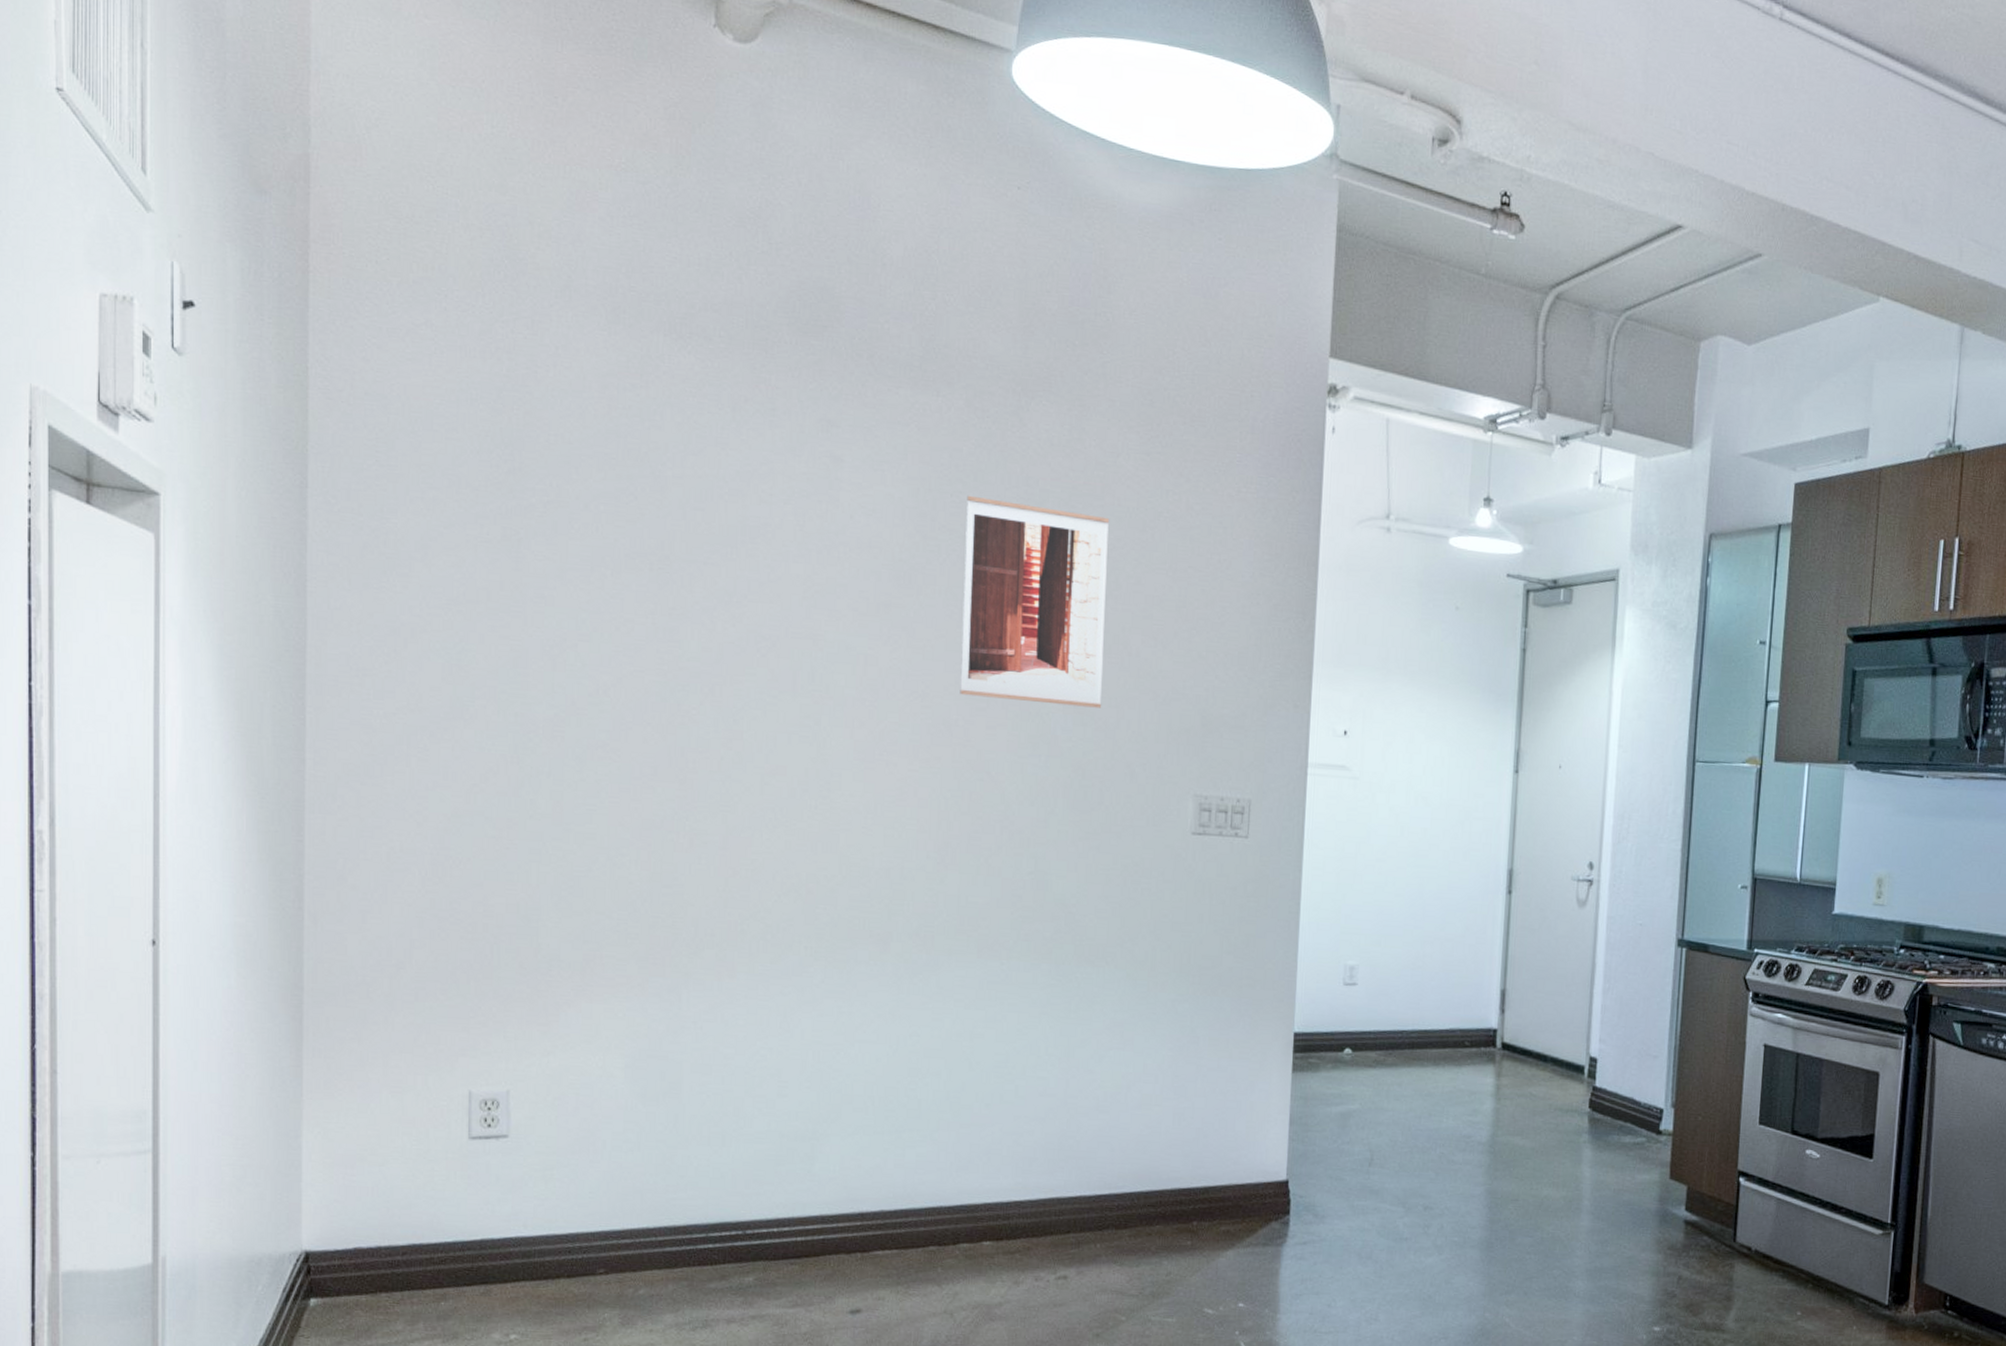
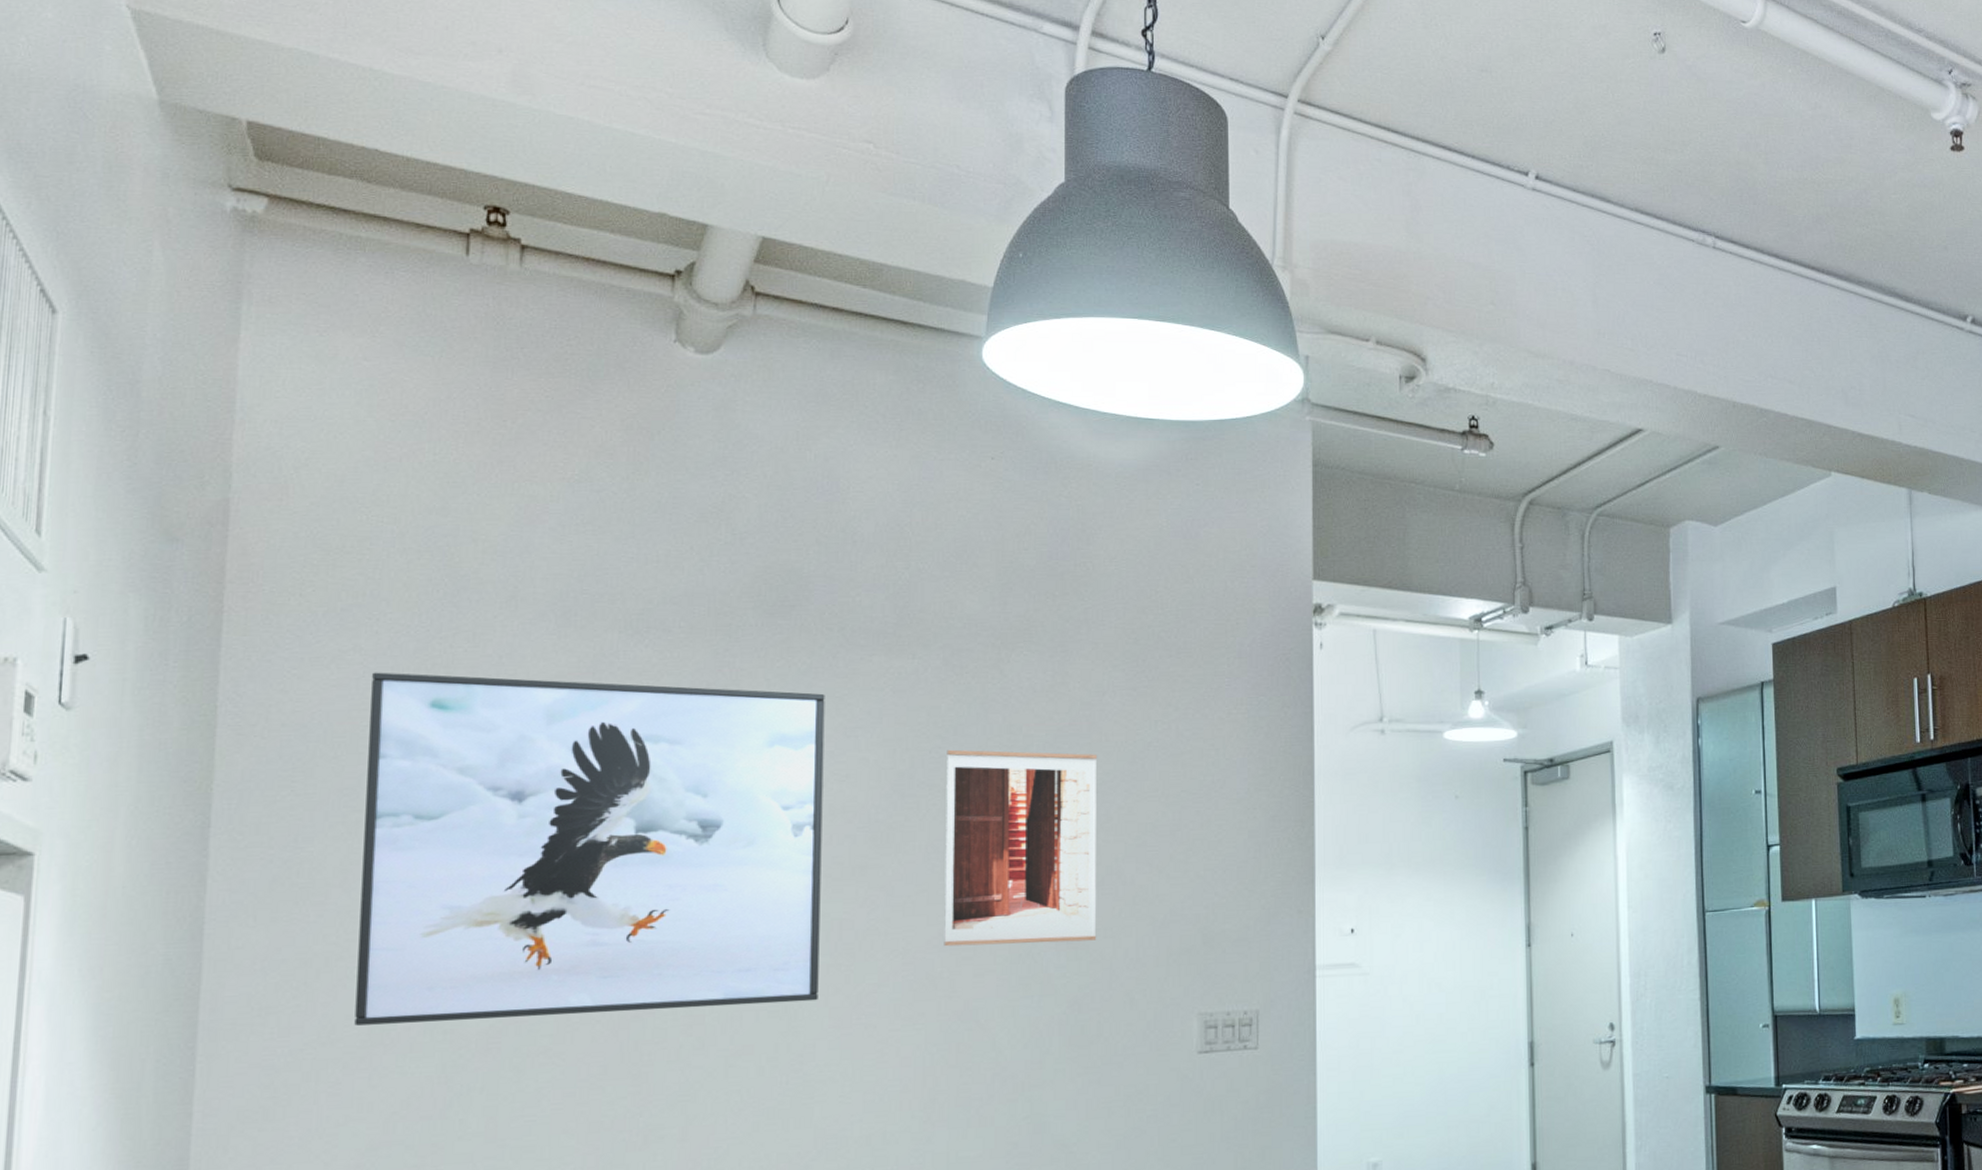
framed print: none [438,349,854,732] -> present [354,672,825,1026]

